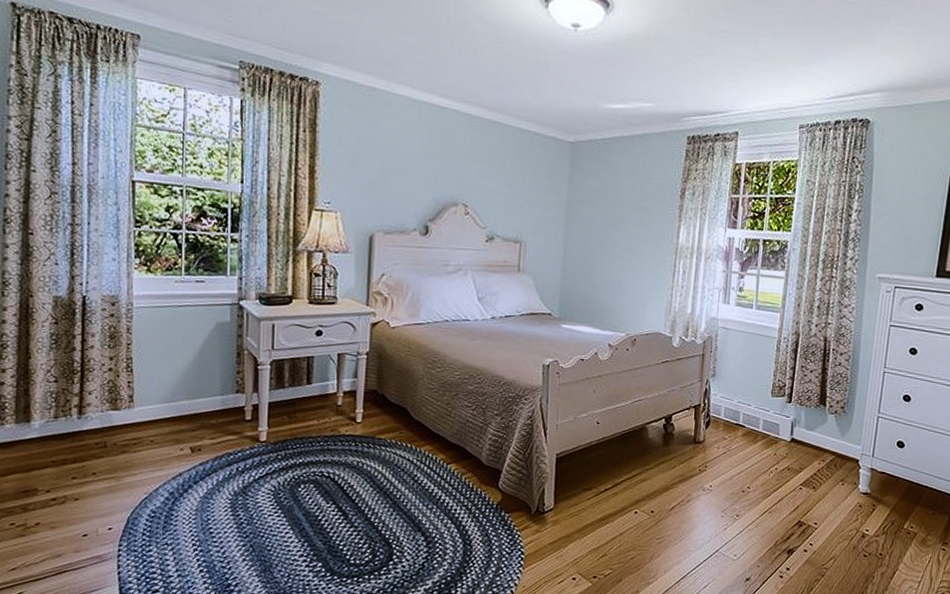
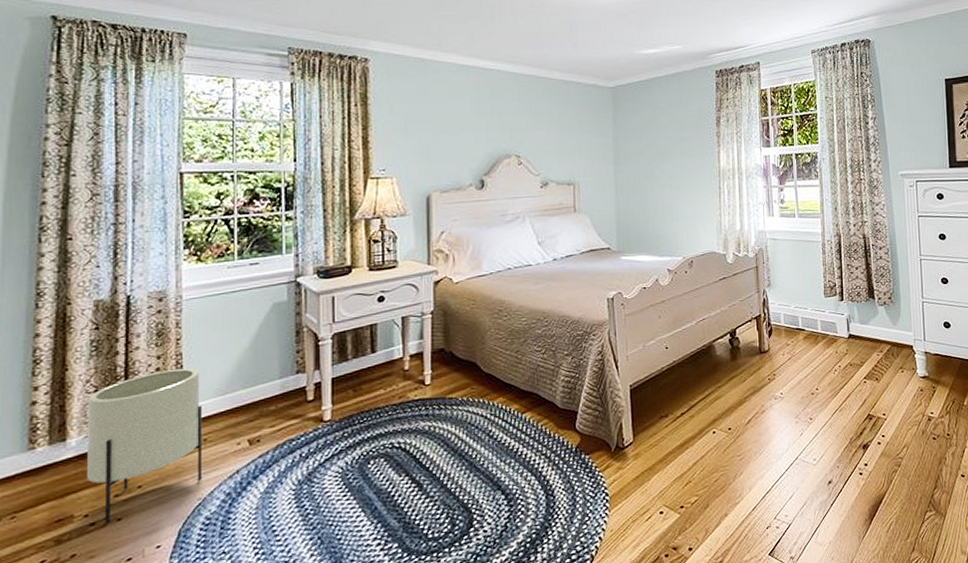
planter: none [48,371,150,501] -> present [86,368,203,524]

